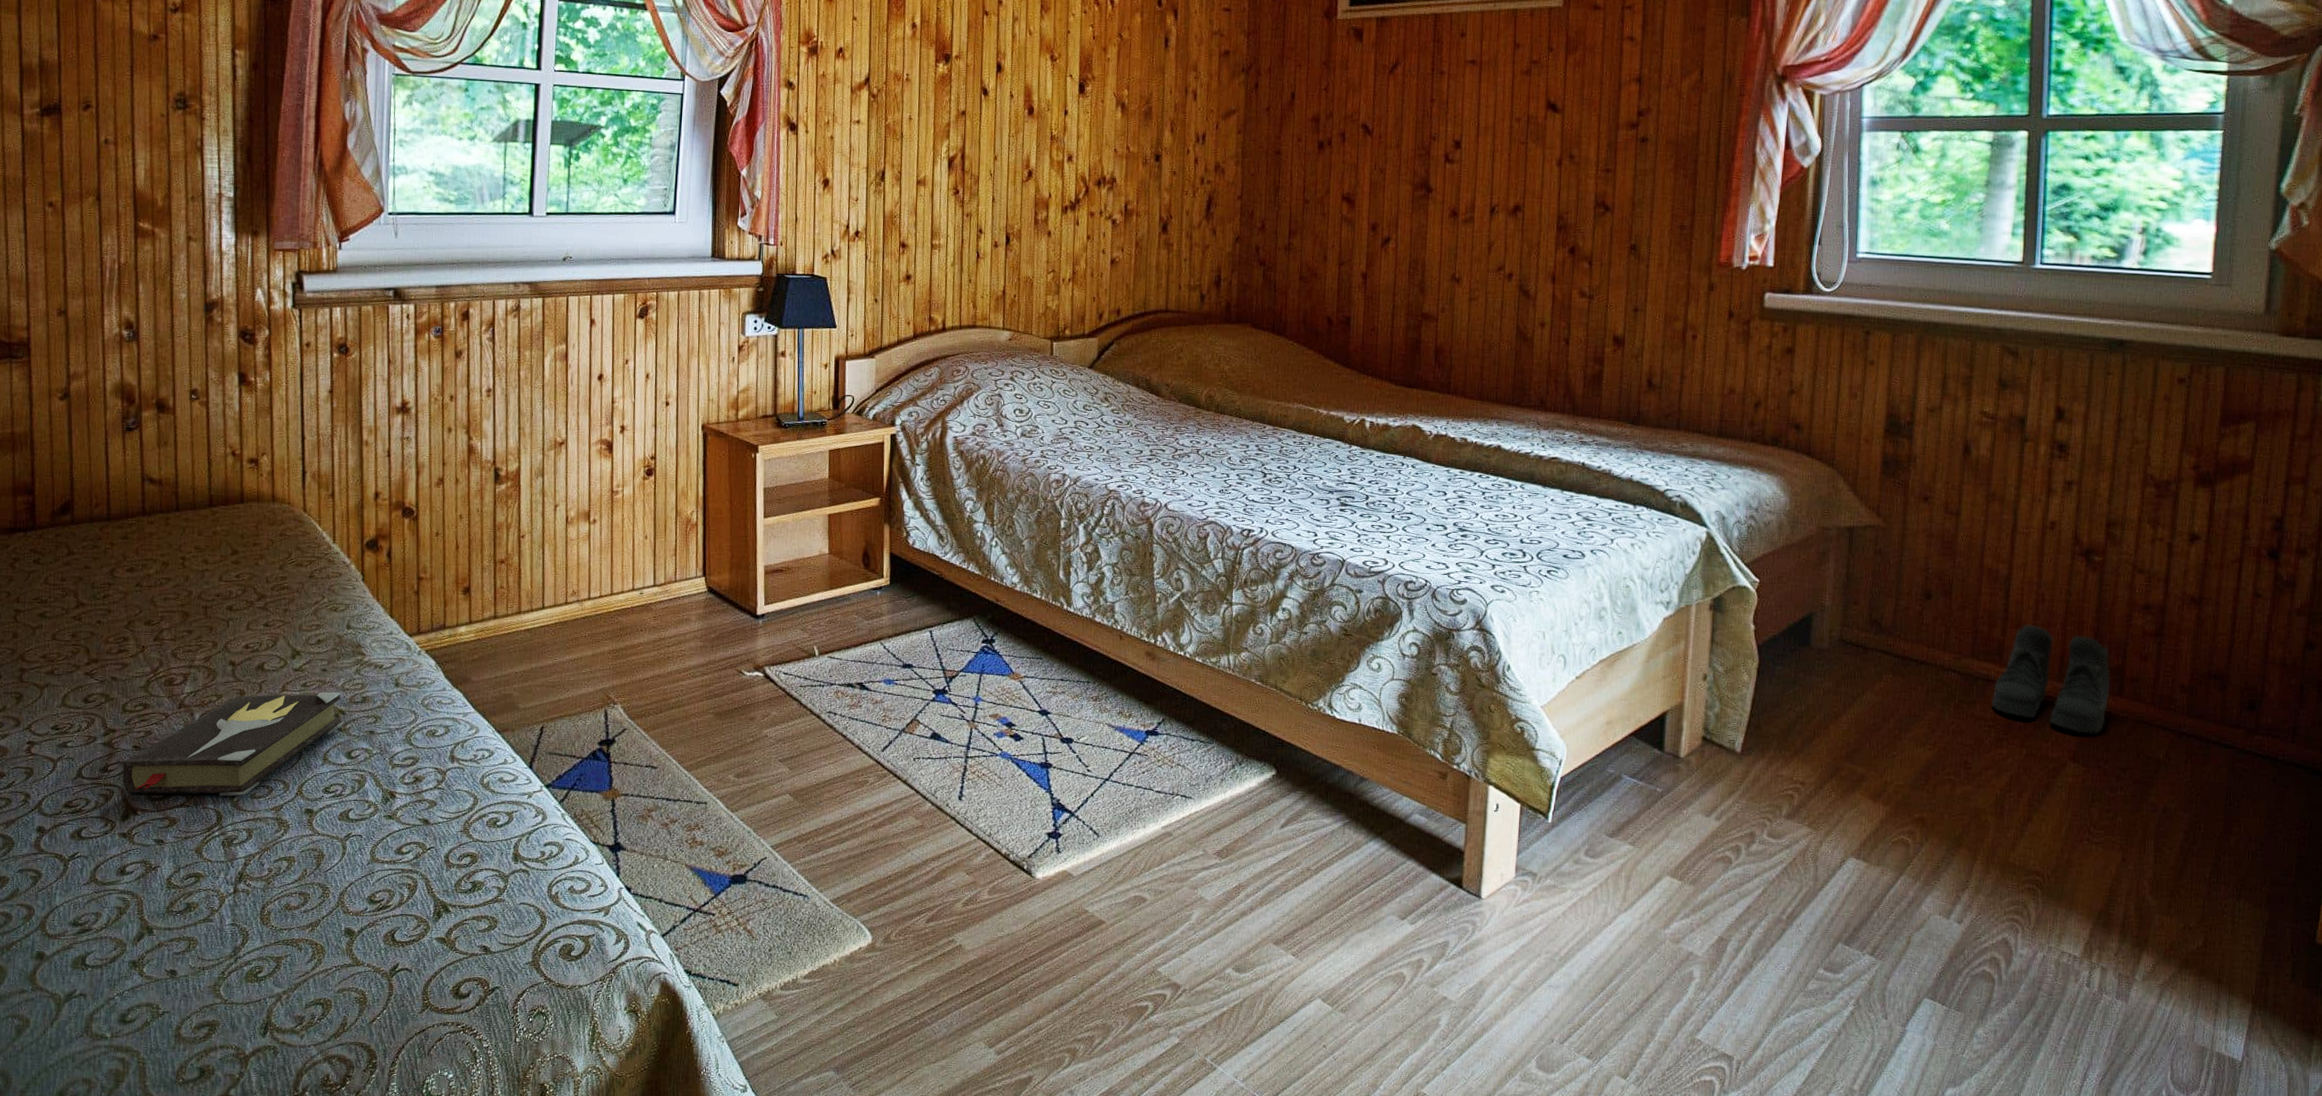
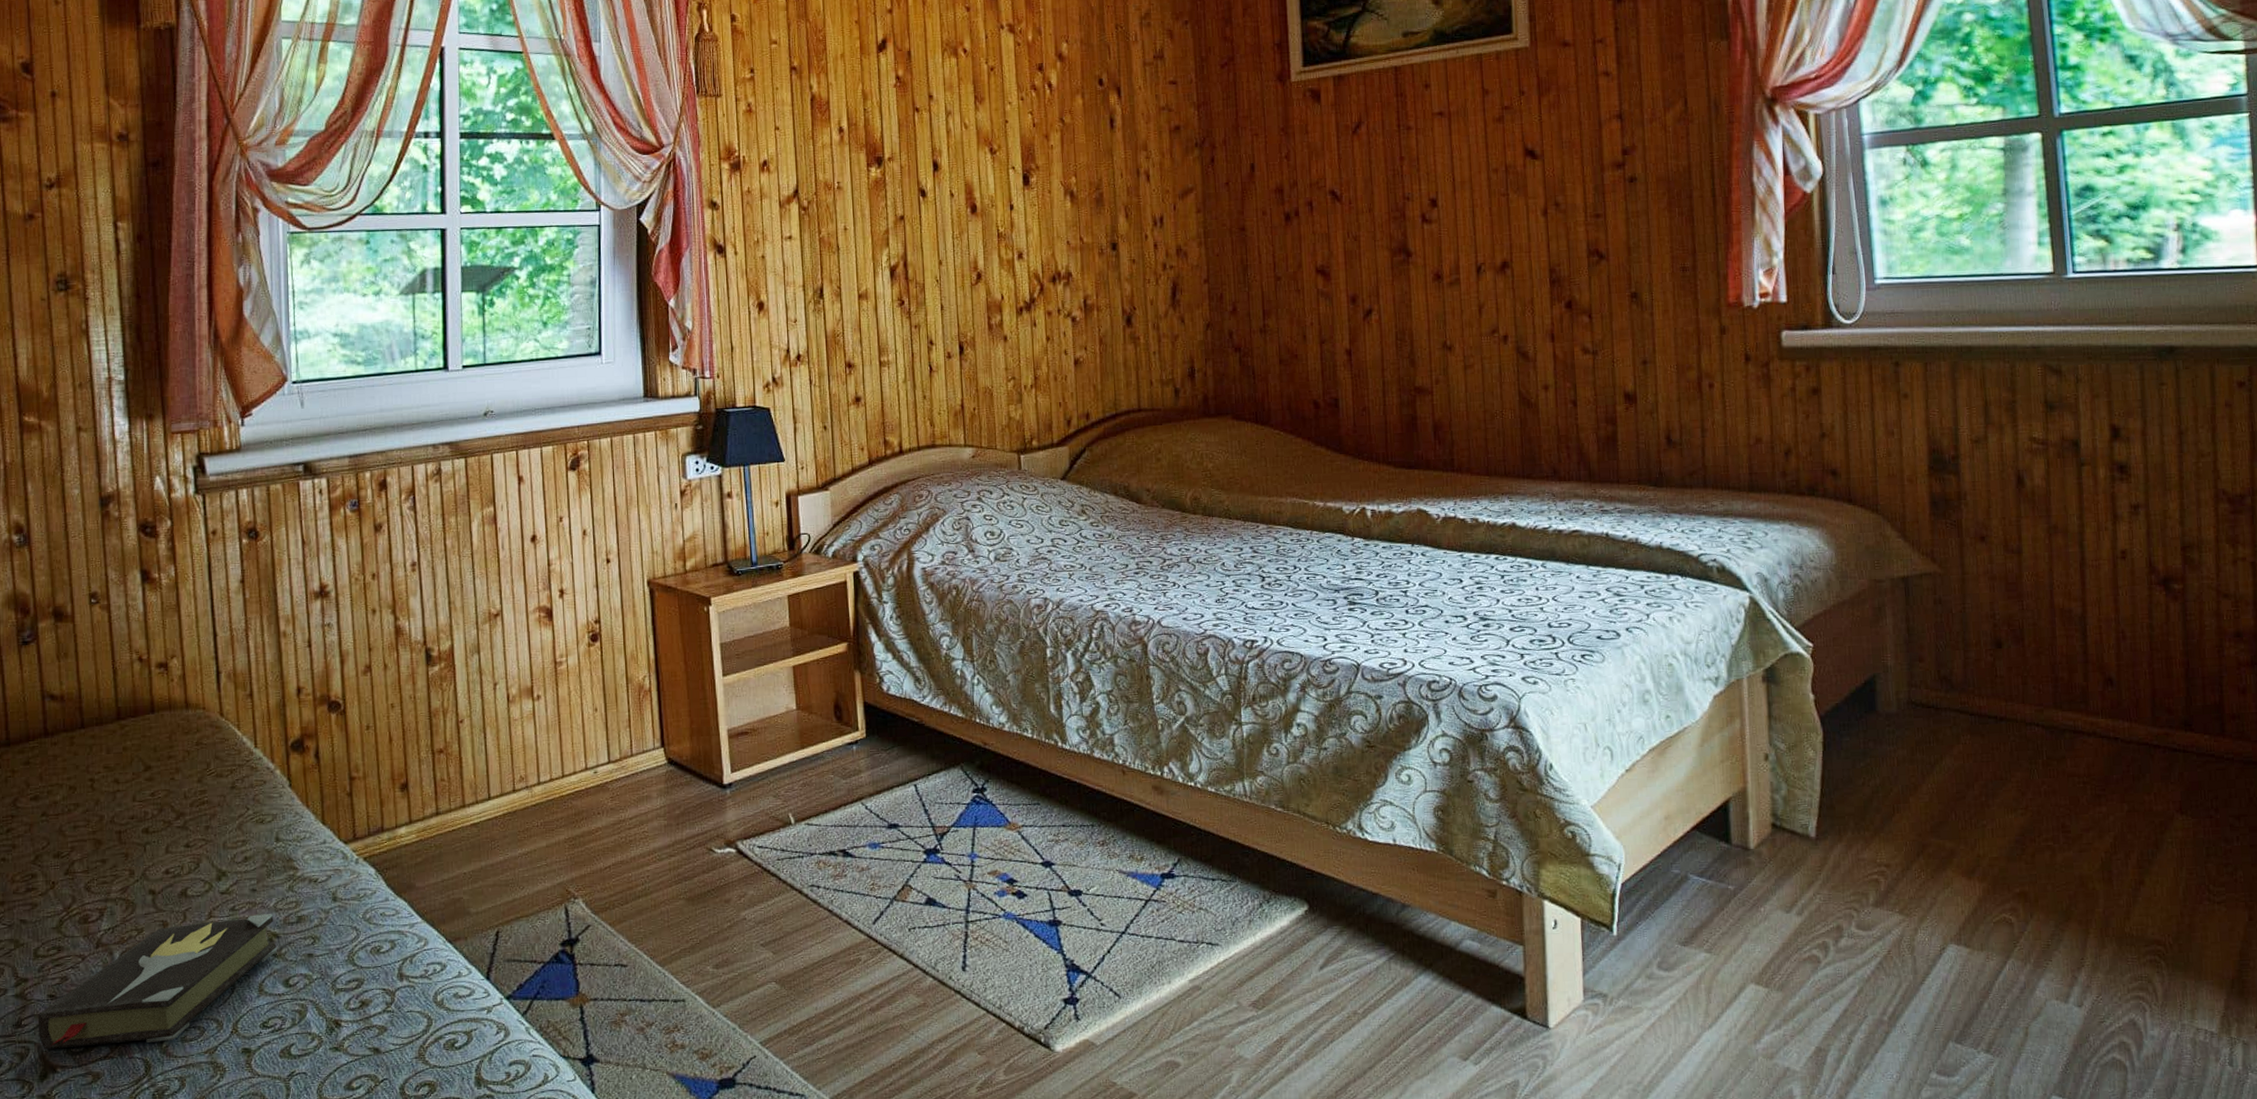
boots: present [1992,624,2111,735] -> none [2082,665,2211,782]

